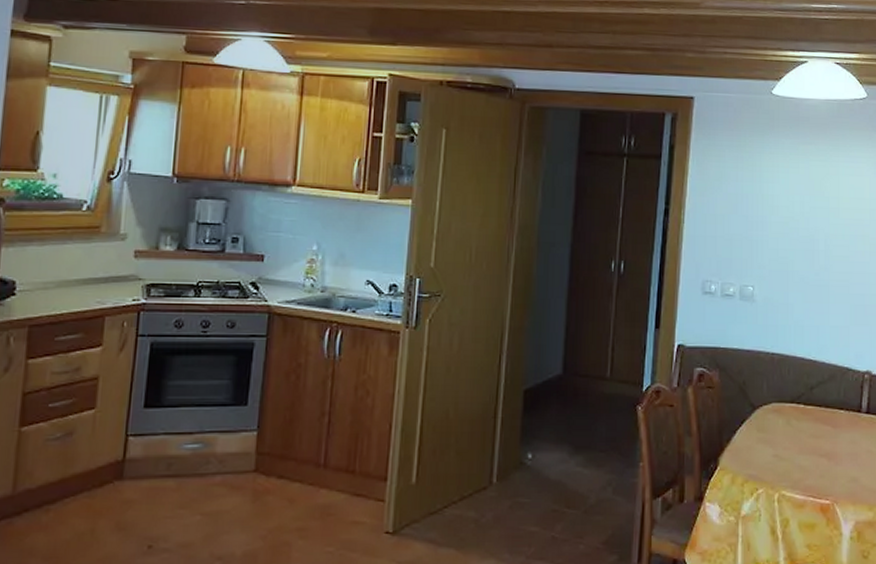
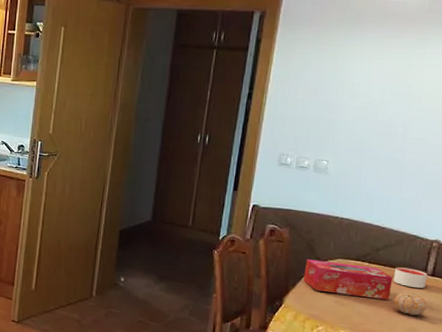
tissue box: none [738,407,830,447] -> present [303,259,393,300]
candle: none [830,407,863,429] -> present [393,267,428,288]
fruit: none [832,436,865,462] -> present [393,292,427,316]

